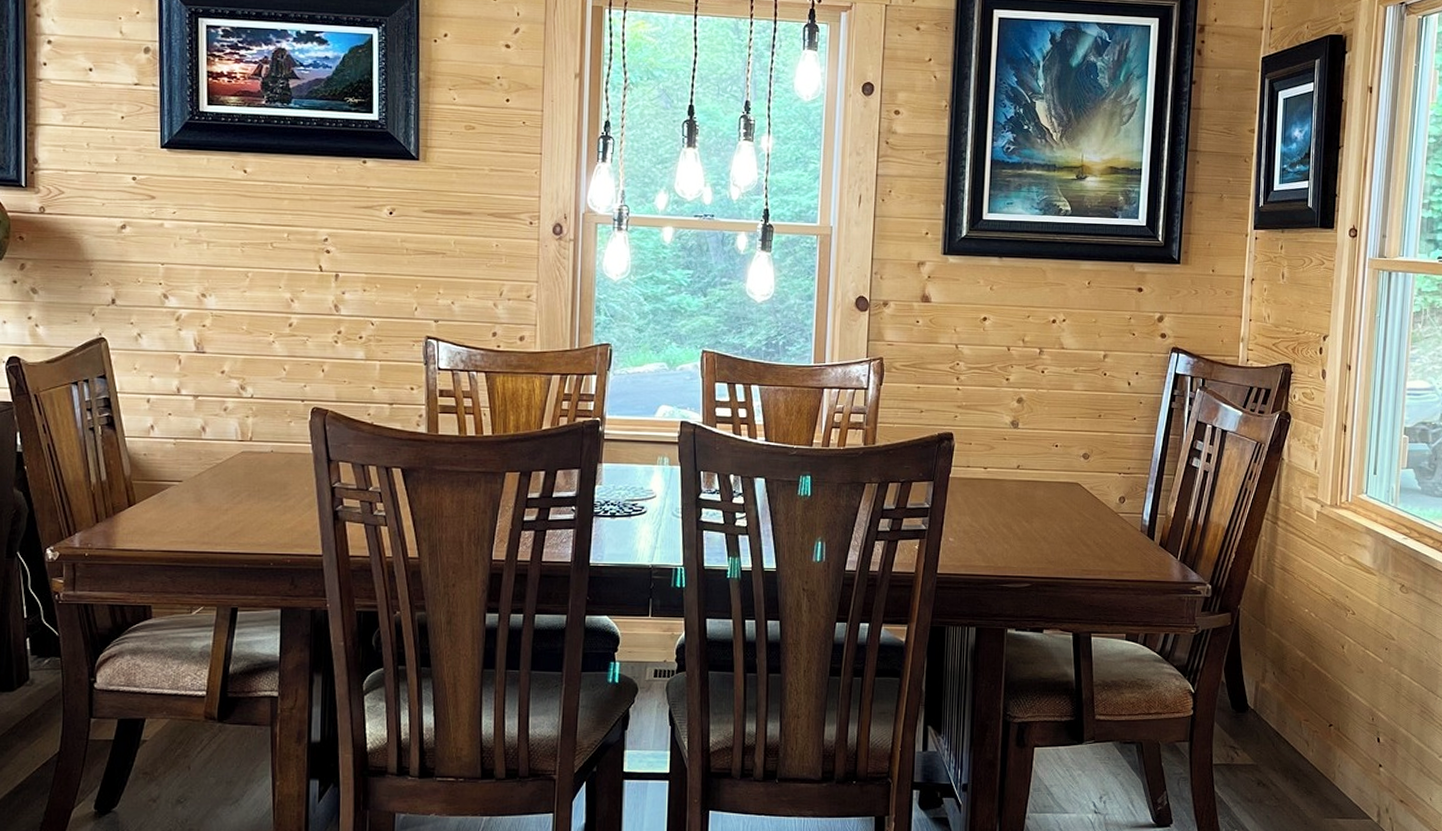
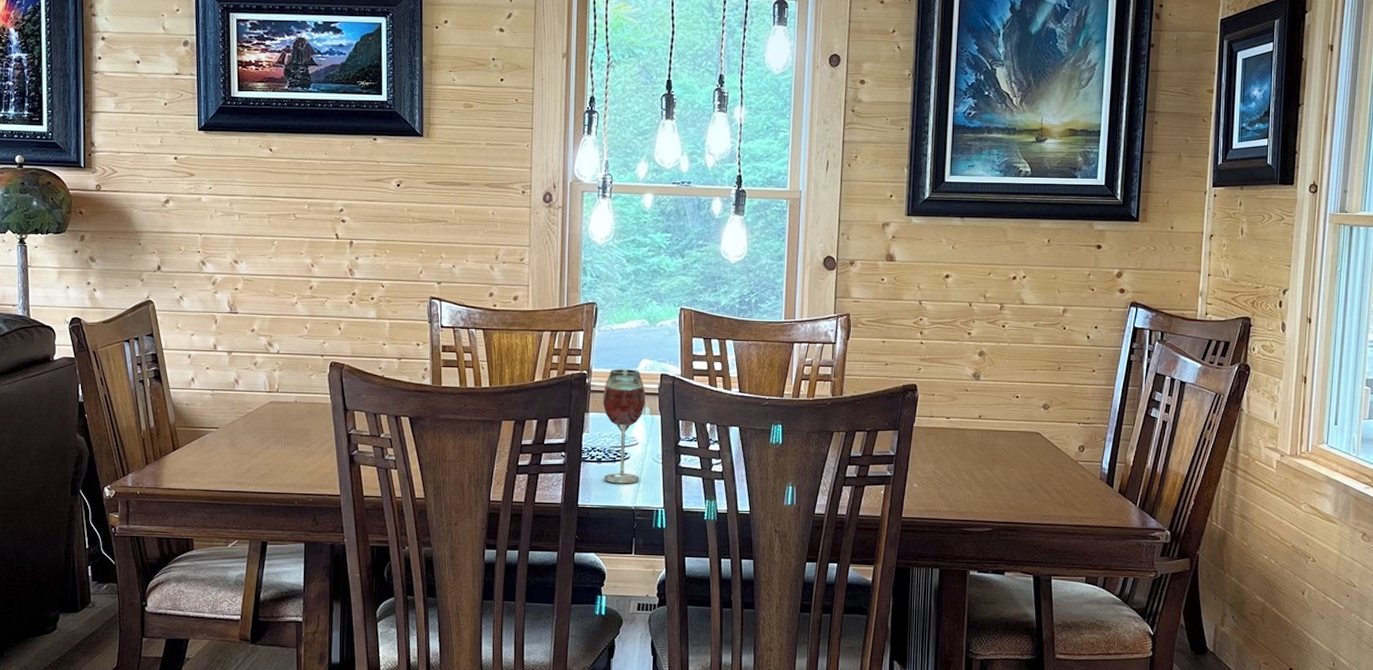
wineglass: none [617,416,664,540] -> present [603,369,645,484]

